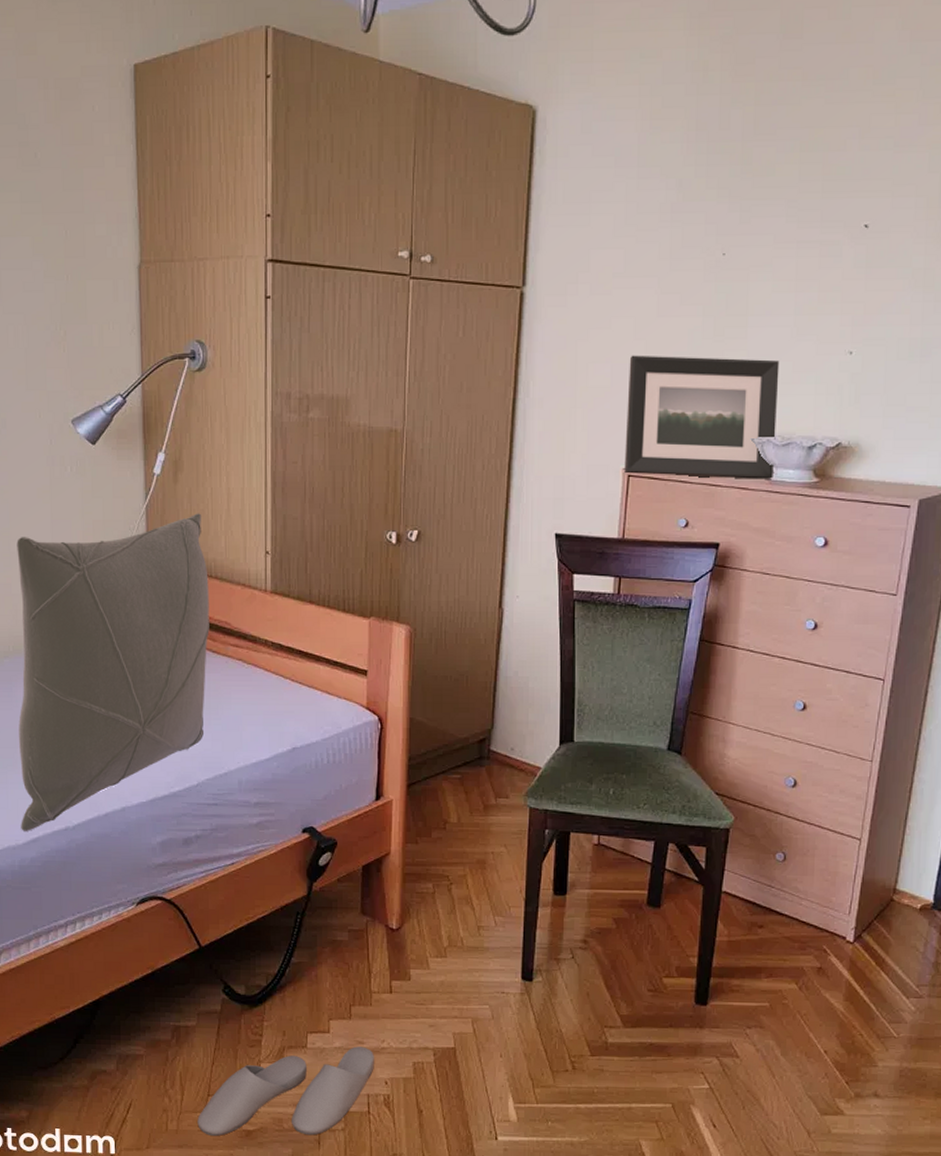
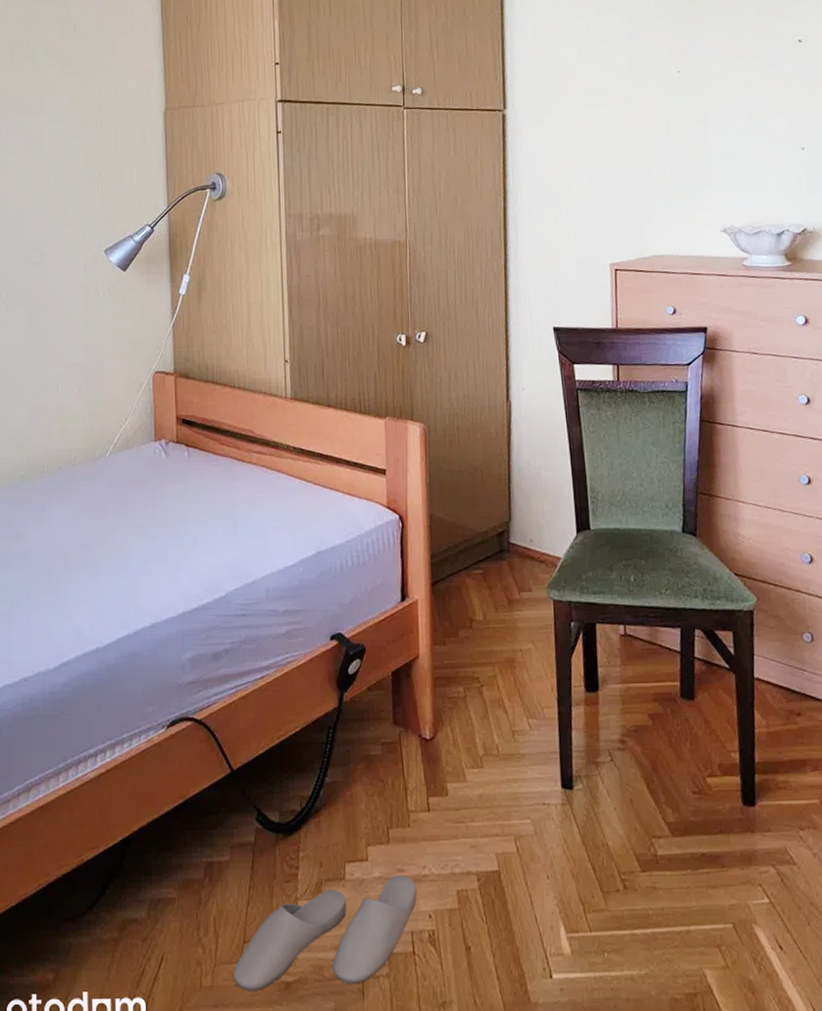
pillow: present [17,513,210,831] -> none [52,328,234,655]
picture frame: present [624,355,780,479] -> none [605,159,749,268]

